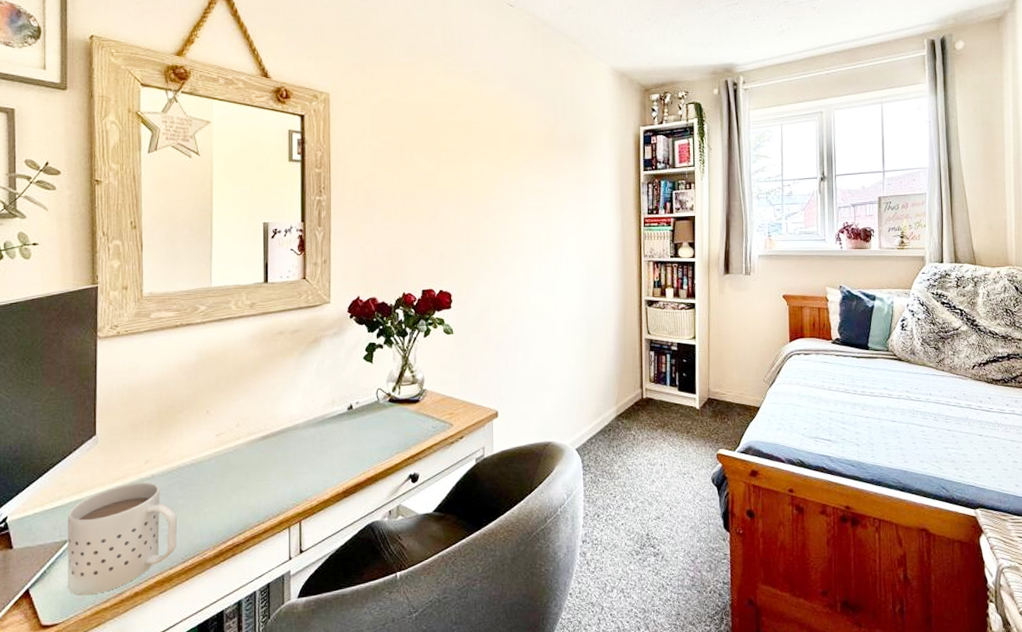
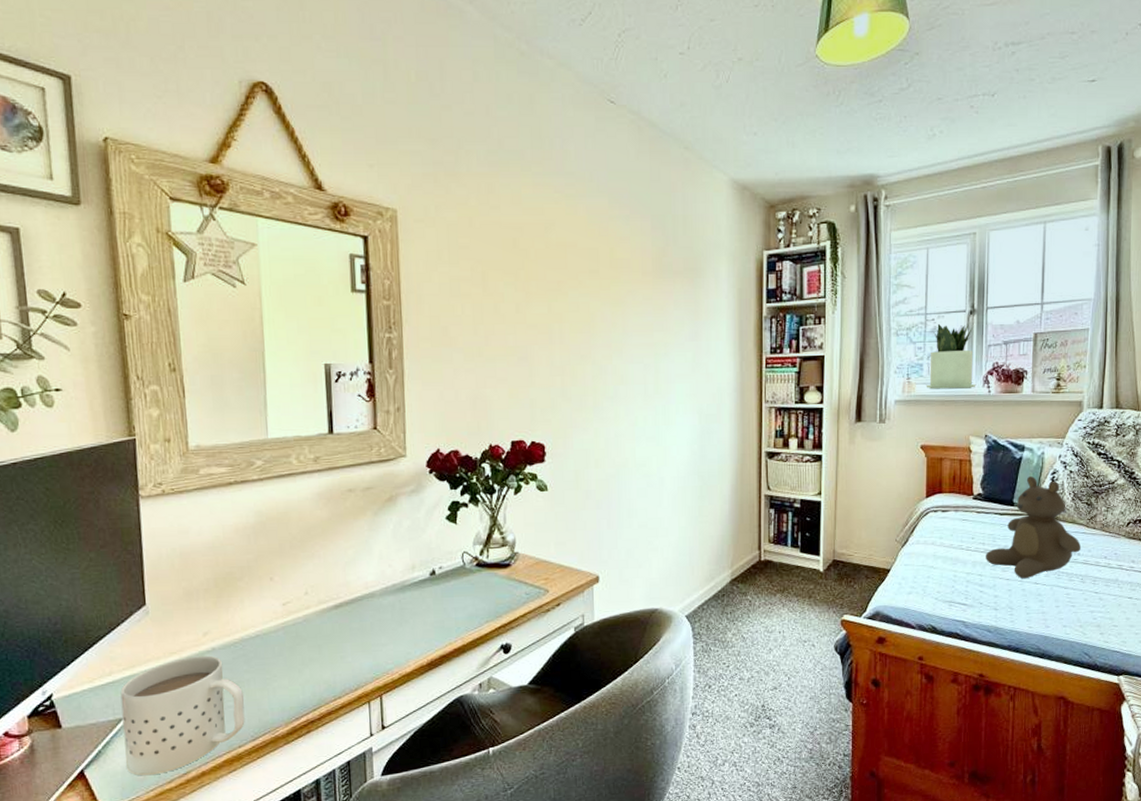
planter: none [785,188,830,246] -> present [926,323,977,389]
teddy bear: none [846,323,933,416] -> present [986,476,1081,578]

